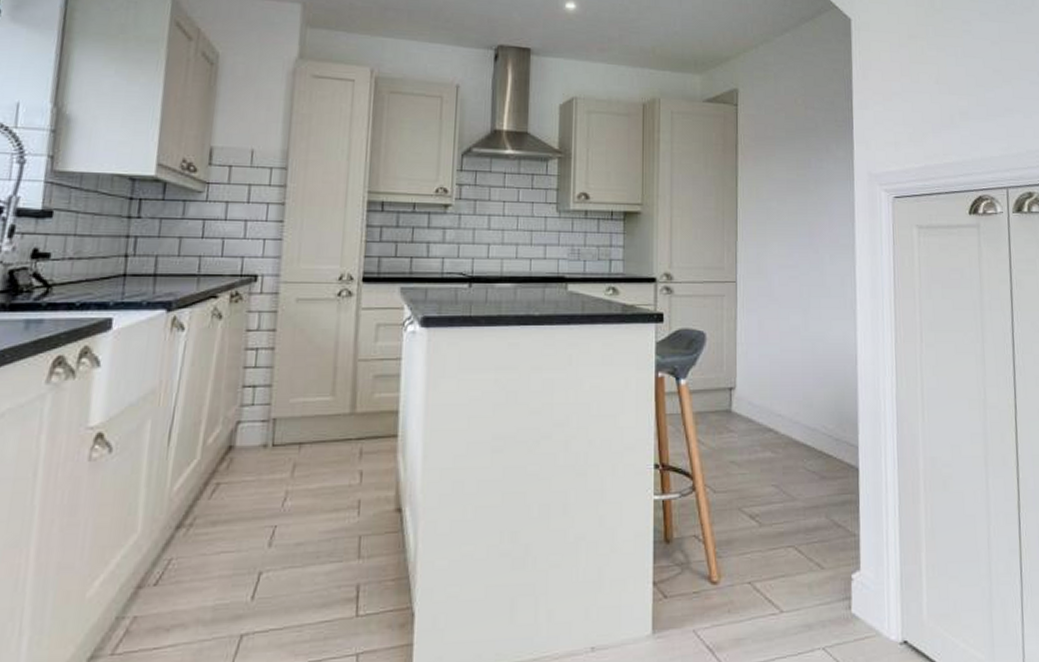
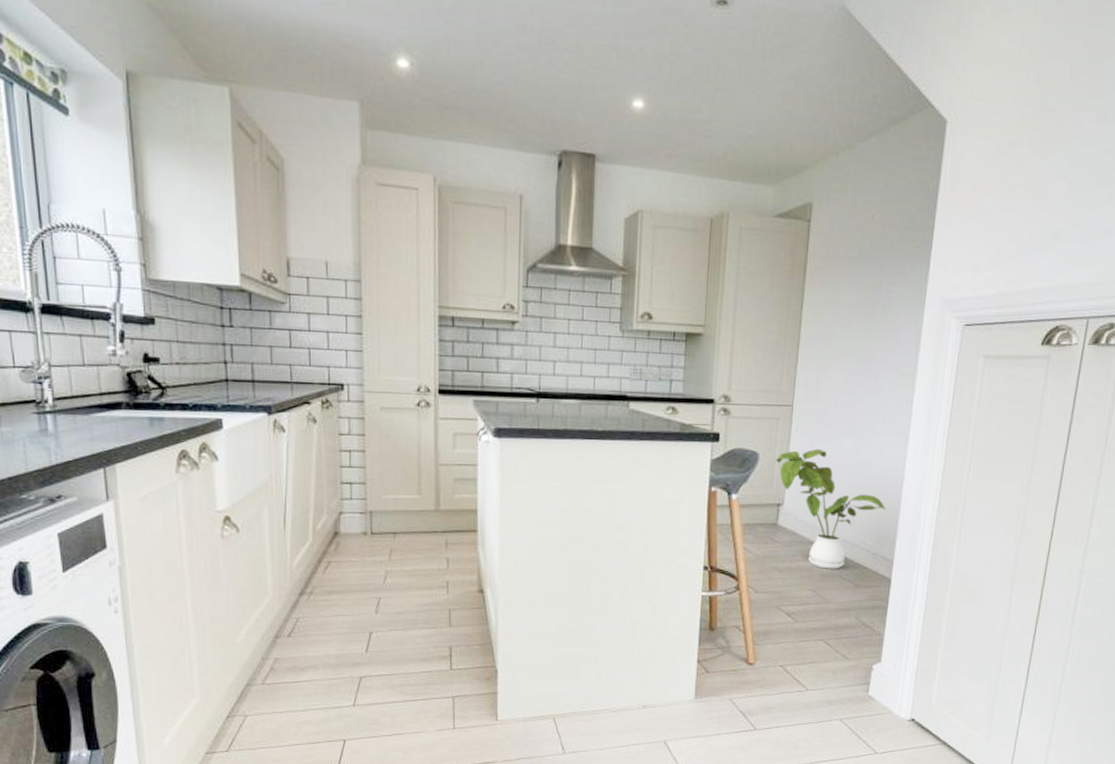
house plant: none [724,325,843,460] -> present [776,448,886,569]

